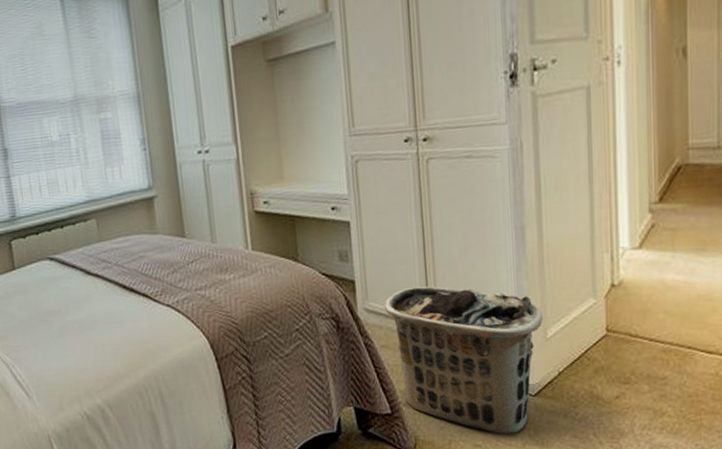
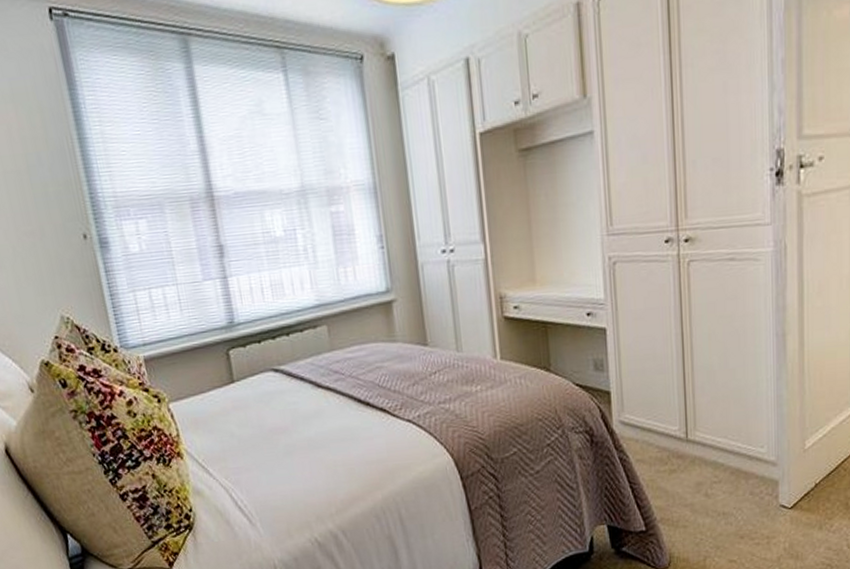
clothes hamper: present [384,286,543,434] -> none [640,396,801,549]

